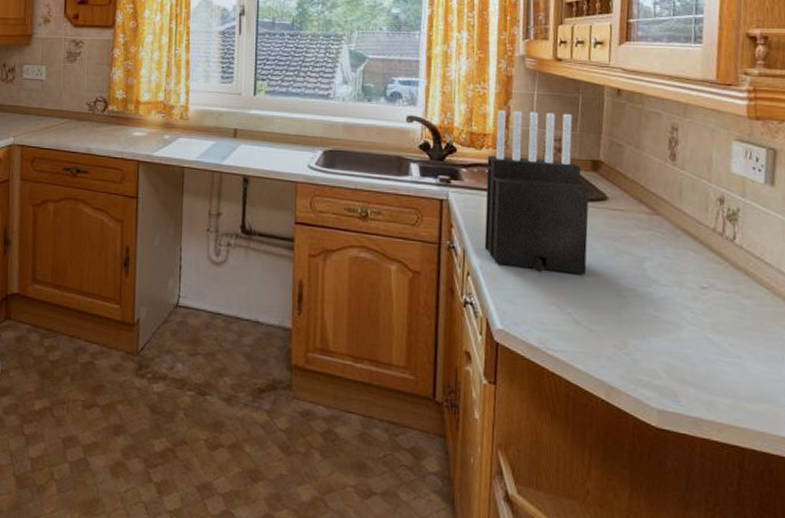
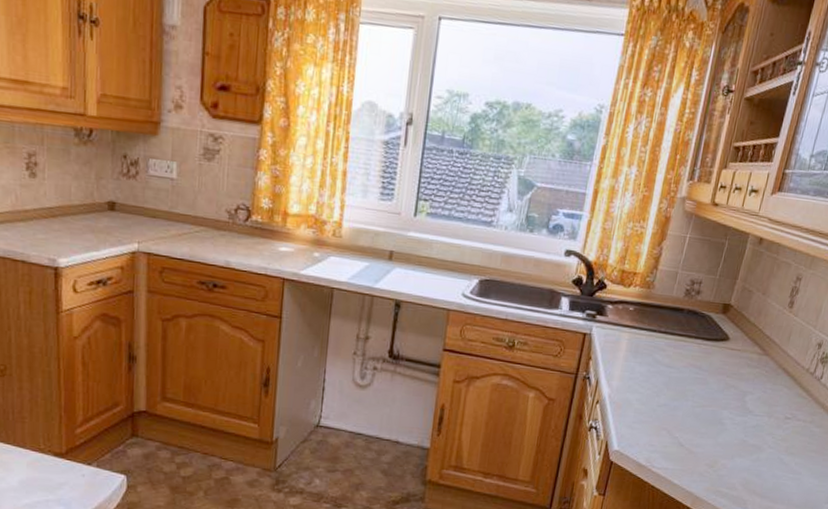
knife block: present [484,110,589,276] -> none [615,250,716,406]

